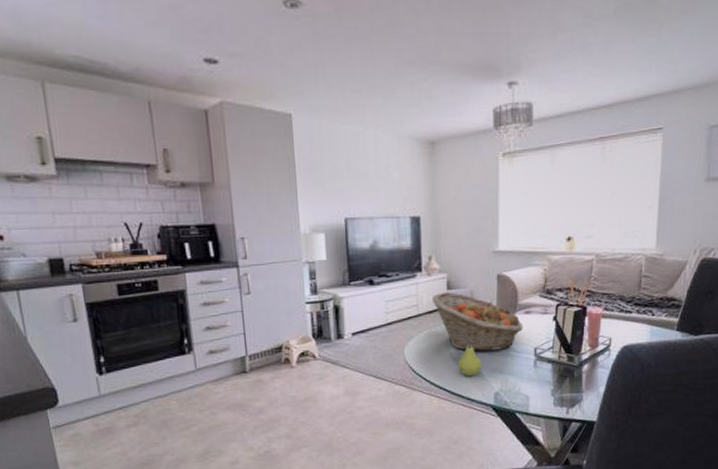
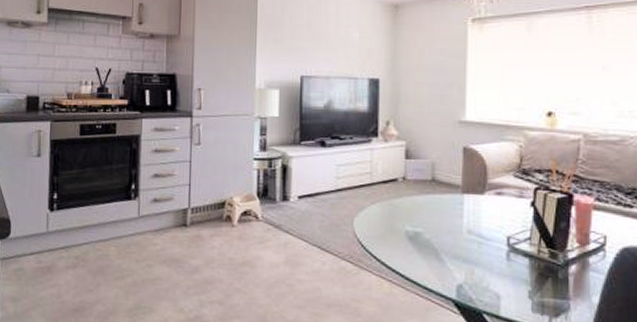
fruit basket: present [431,292,523,352] -> none [387,162,494,234]
fruit: present [458,342,482,377] -> none [414,220,443,262]

